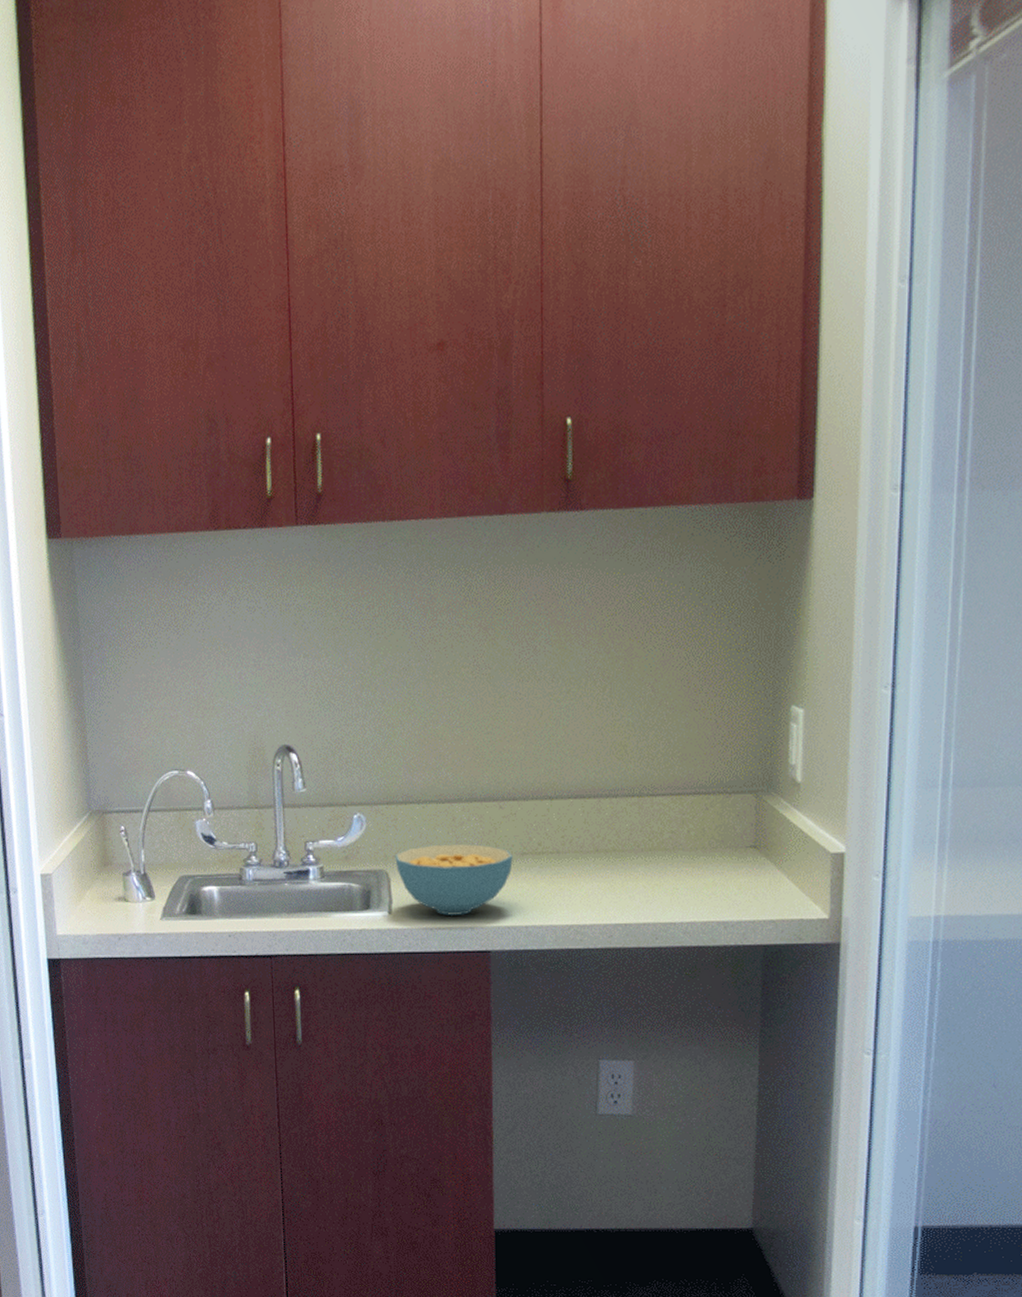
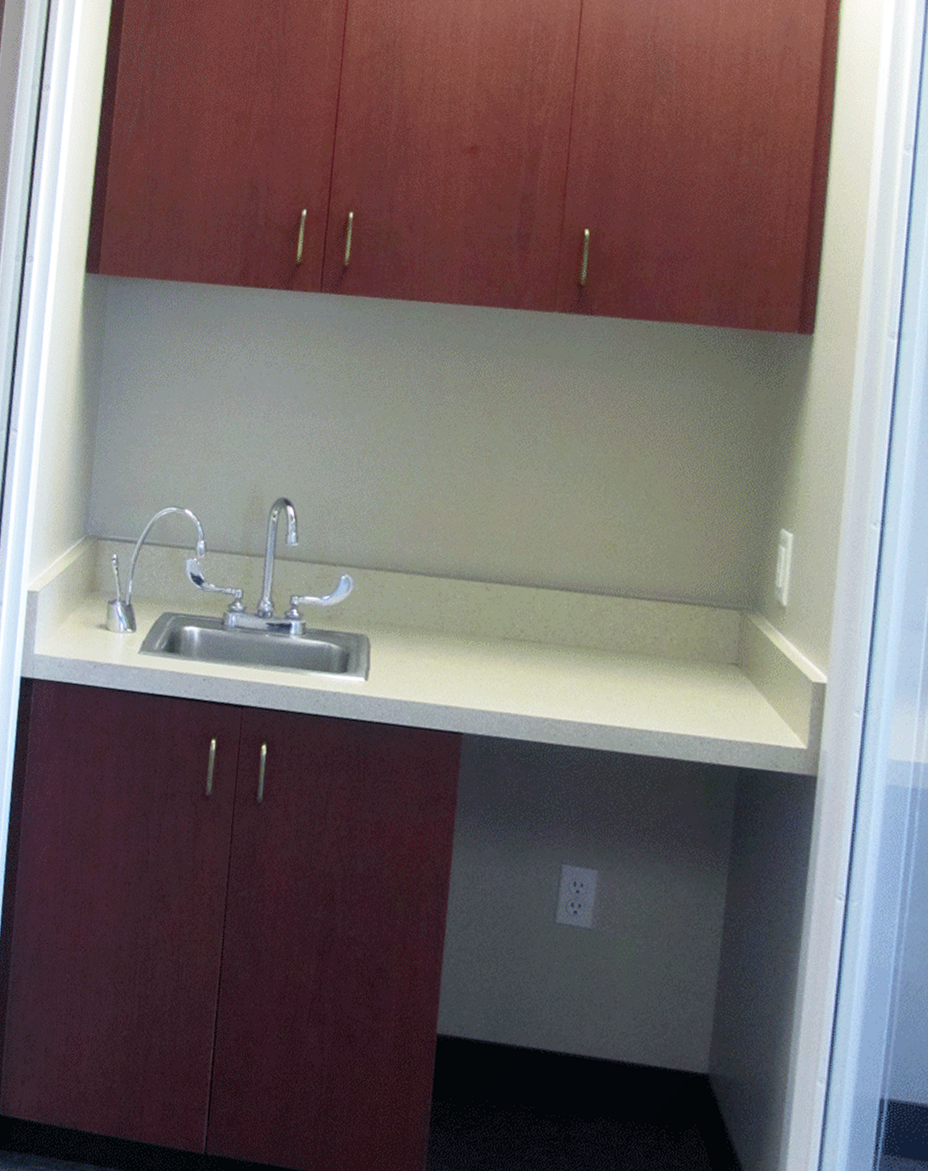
cereal bowl: present [395,843,513,917] -> none [377,616,494,692]

